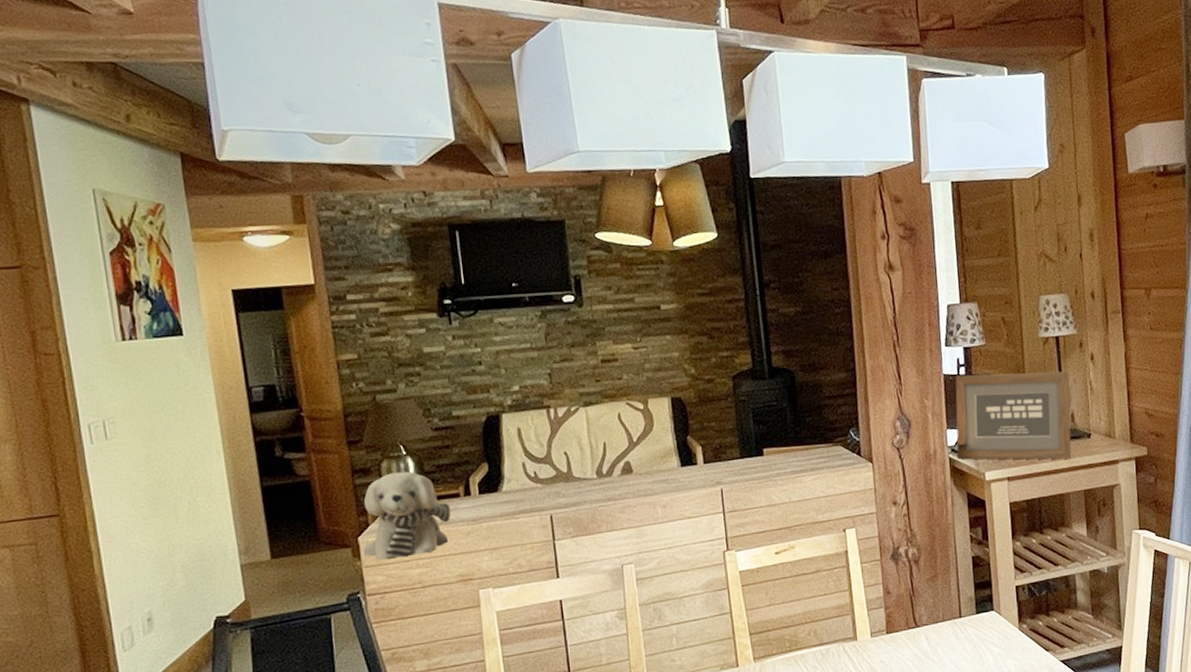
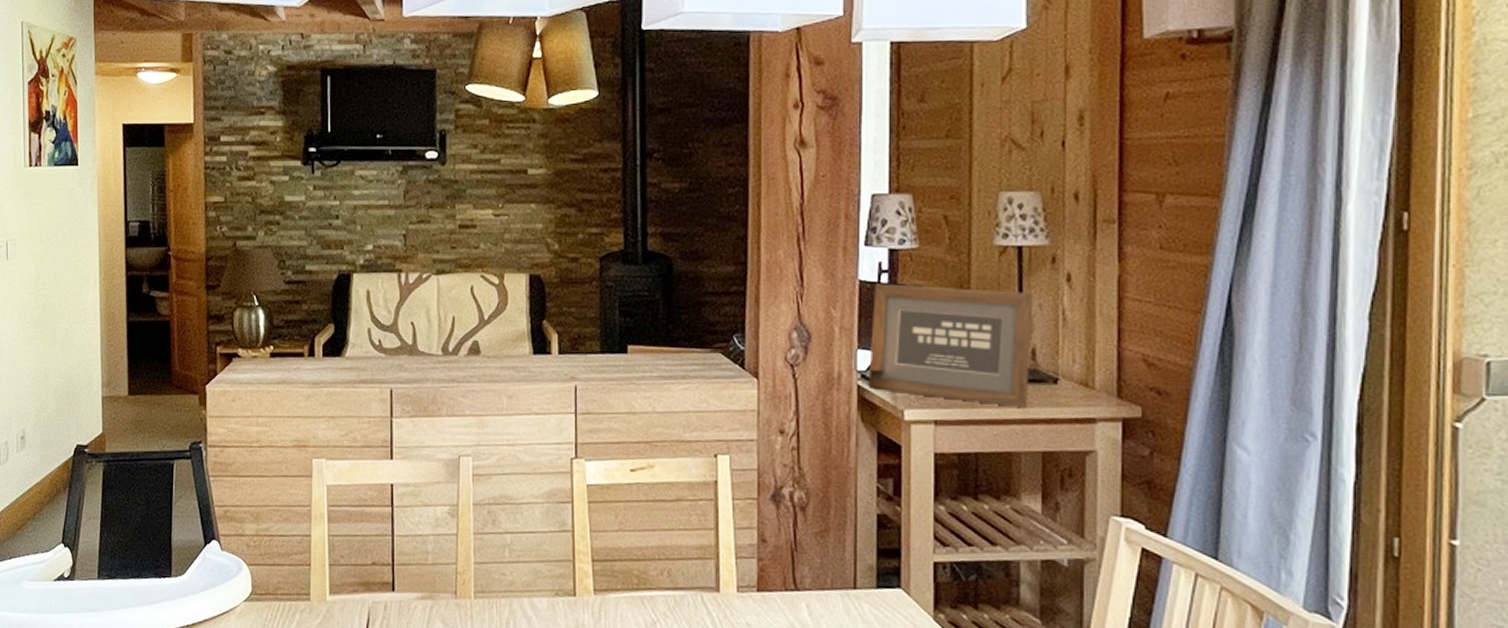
plush toy: present [363,471,451,560] -> none [209,323,294,413]

